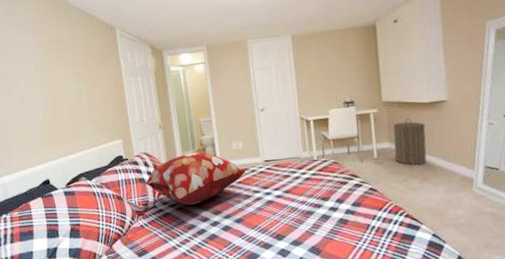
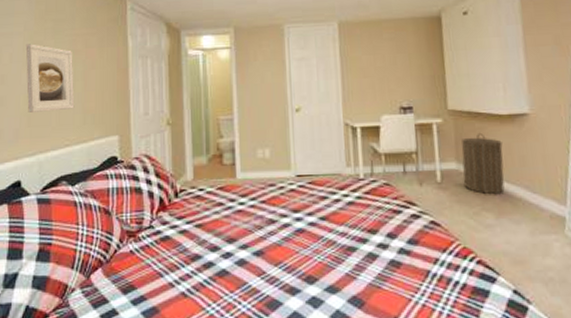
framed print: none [37,70,84,126] -> present [25,44,75,112]
decorative pillow: present [144,151,246,205] -> none [141,157,272,227]

